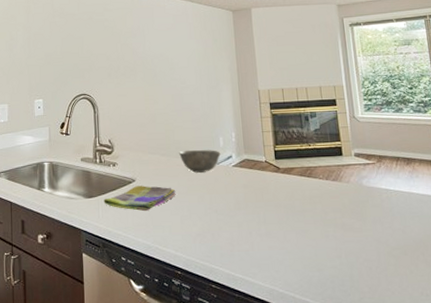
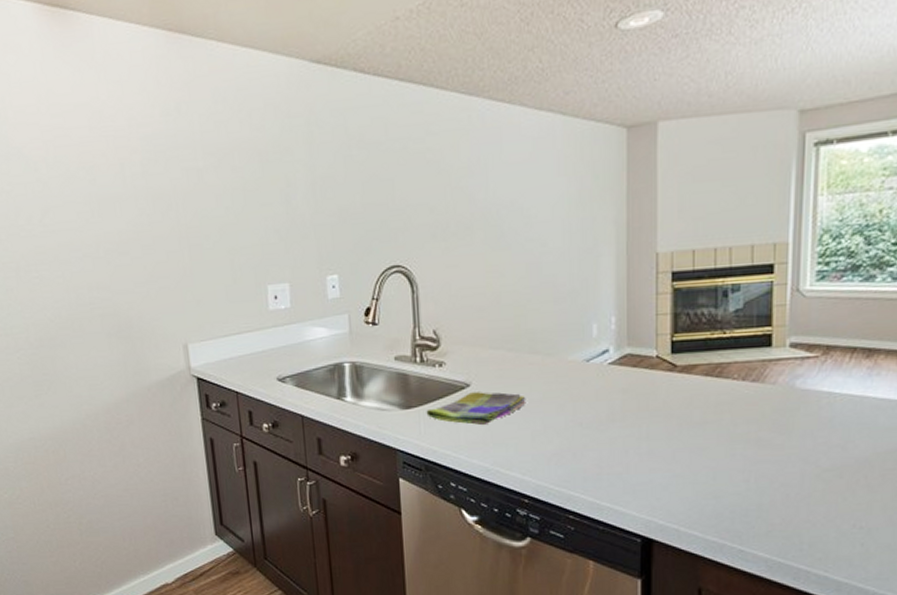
bowl: present [178,150,221,173] -> none [531,341,593,374]

